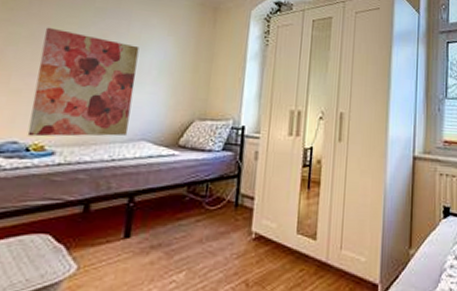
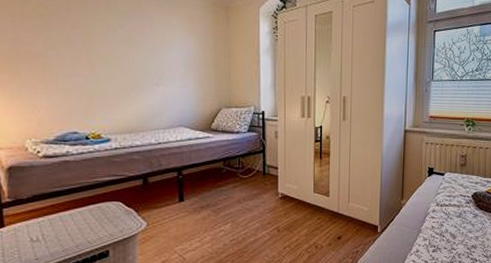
wall art: present [27,27,139,137] -> none [78,31,168,127]

